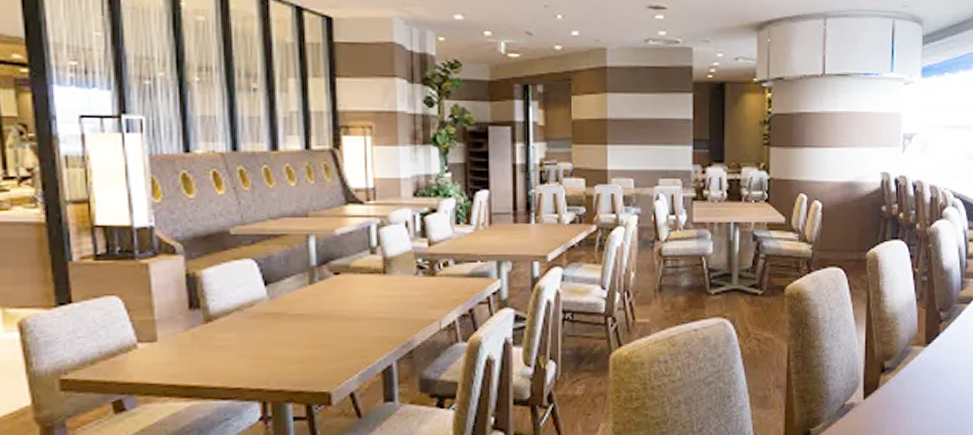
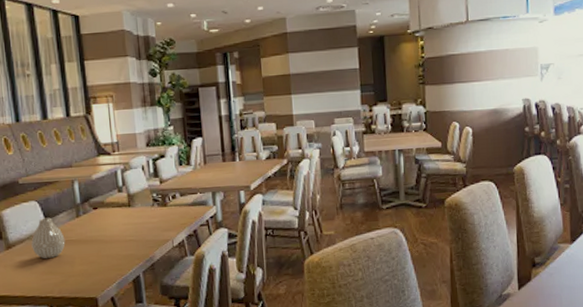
vase: none [242,282,291,339] -> present [31,217,66,259]

